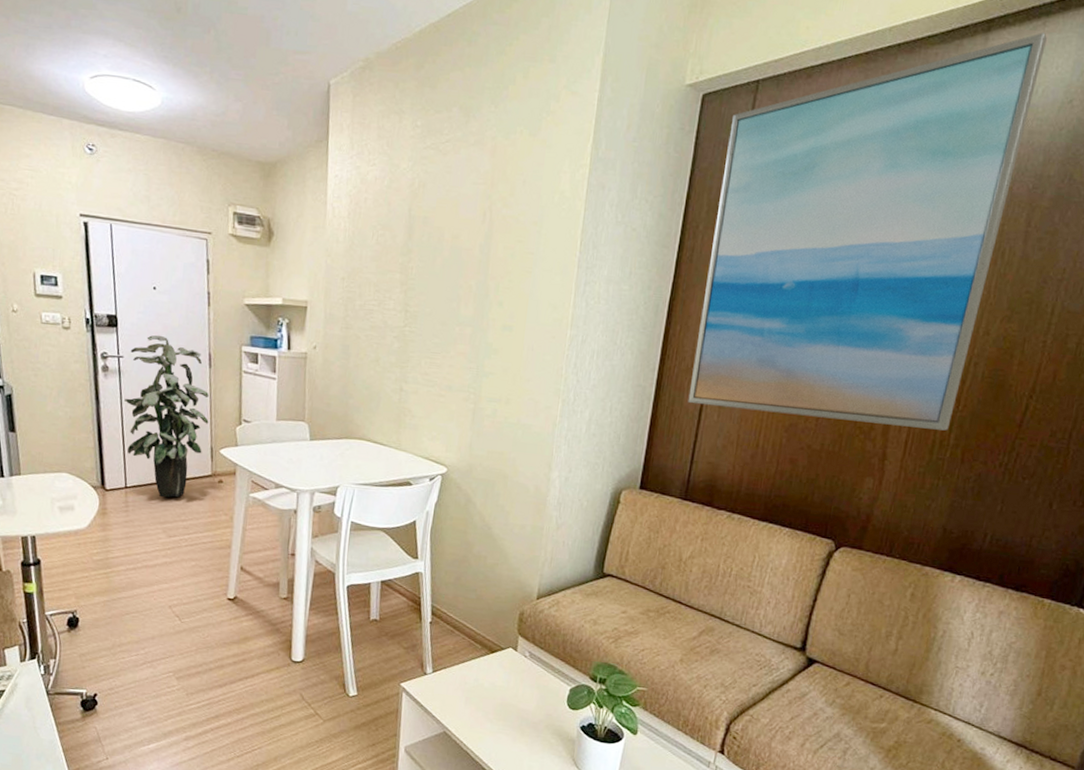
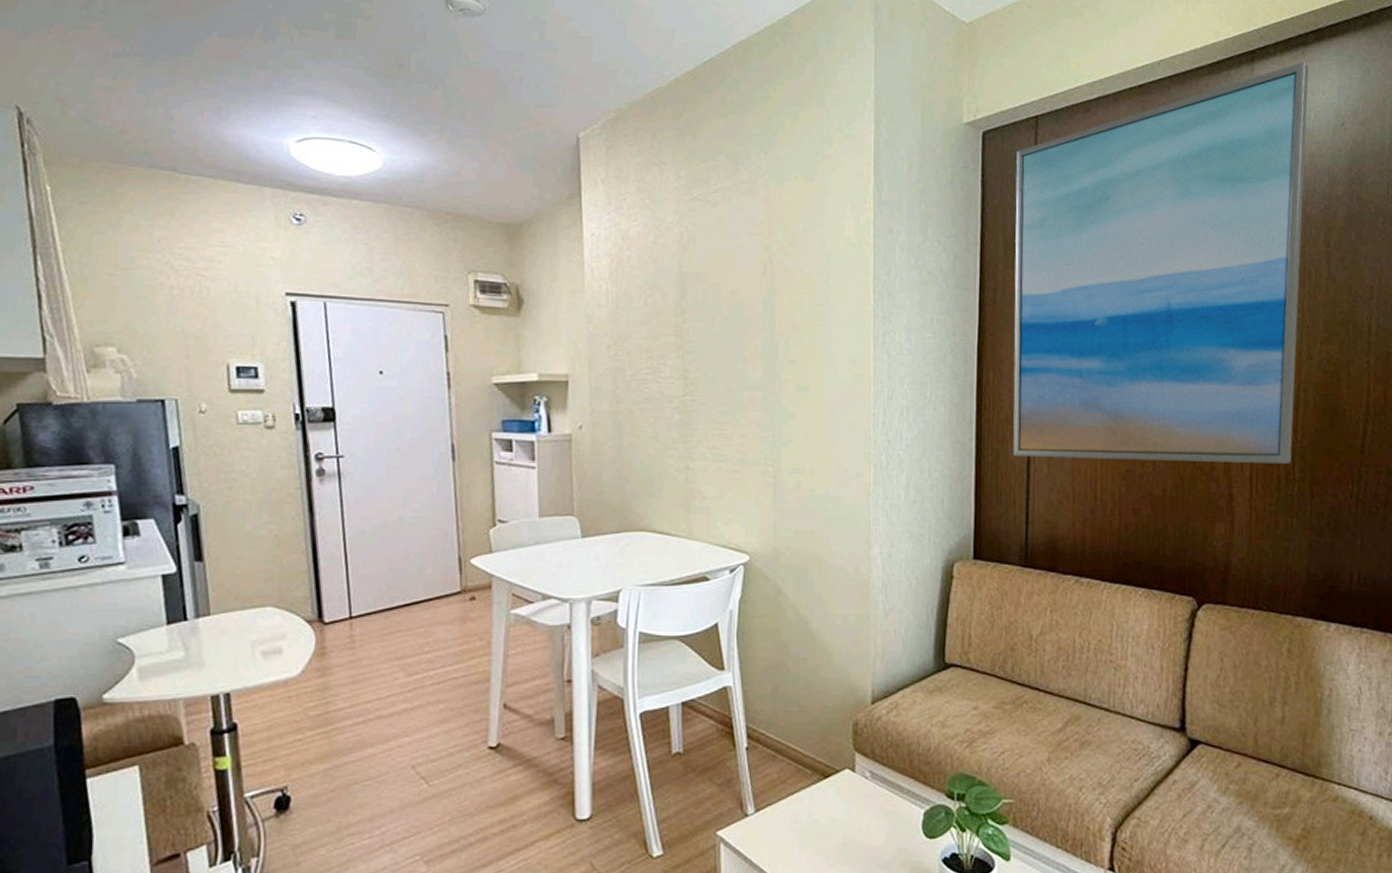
indoor plant: present [123,334,209,497] -> none [345,427,455,626]

